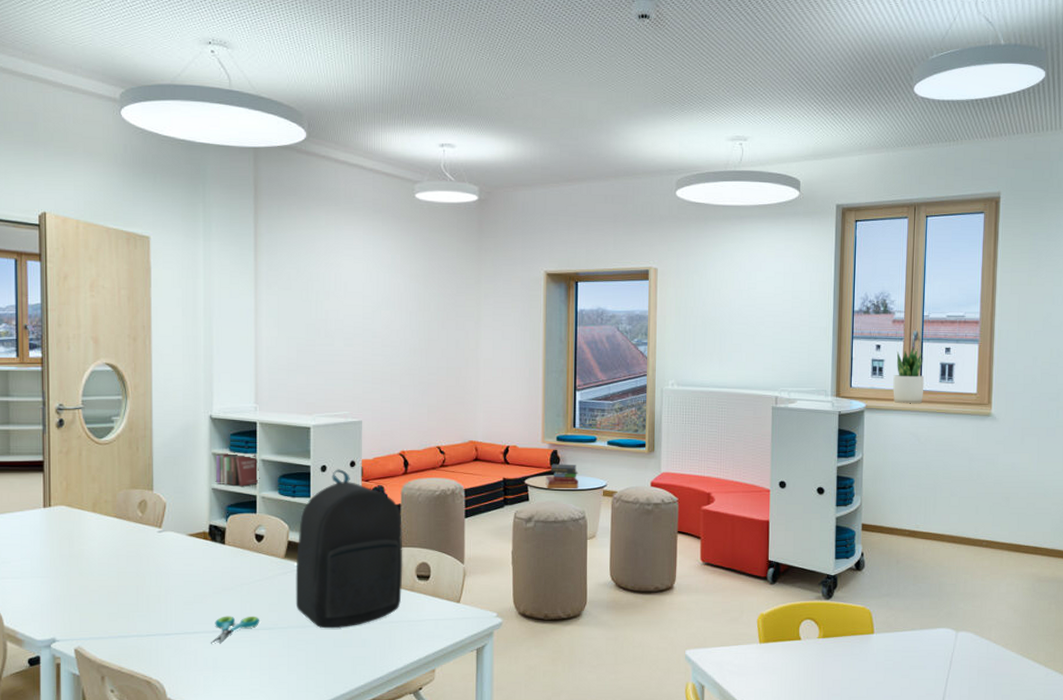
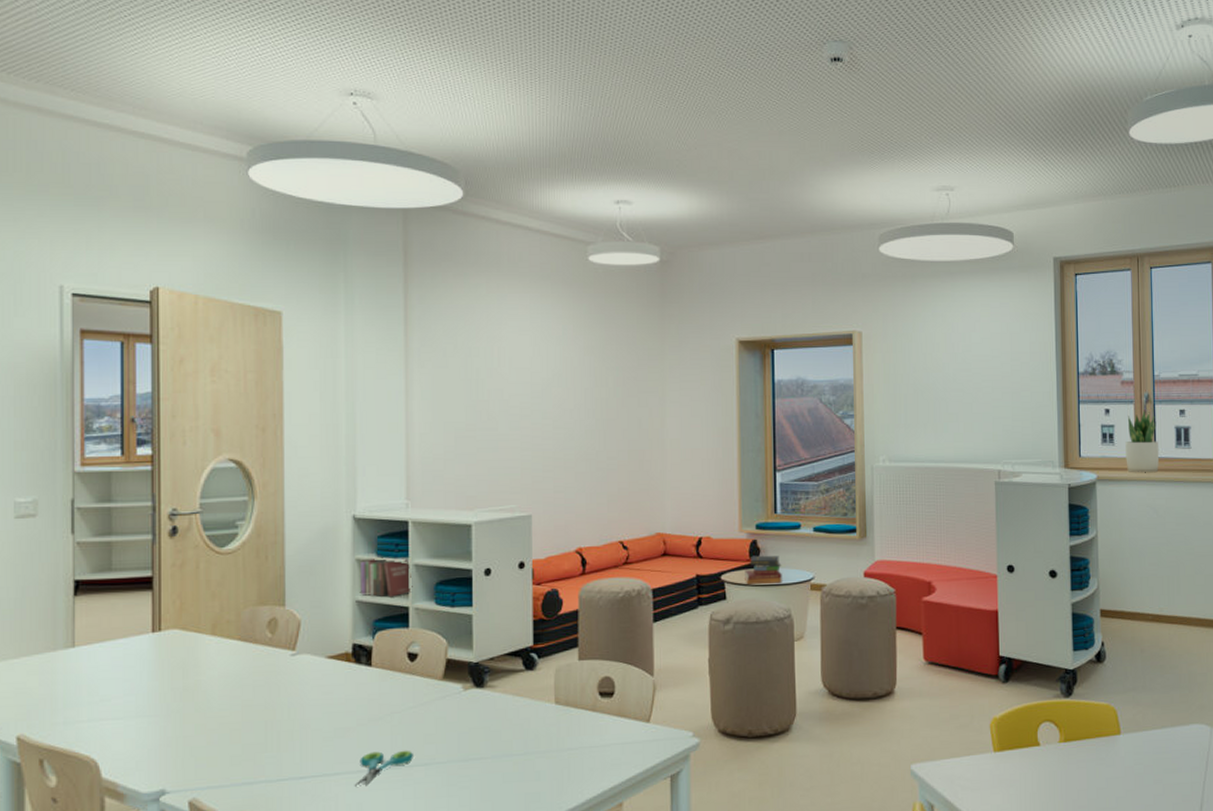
backpack: present [295,469,403,629] -> none [456,572,583,761]

